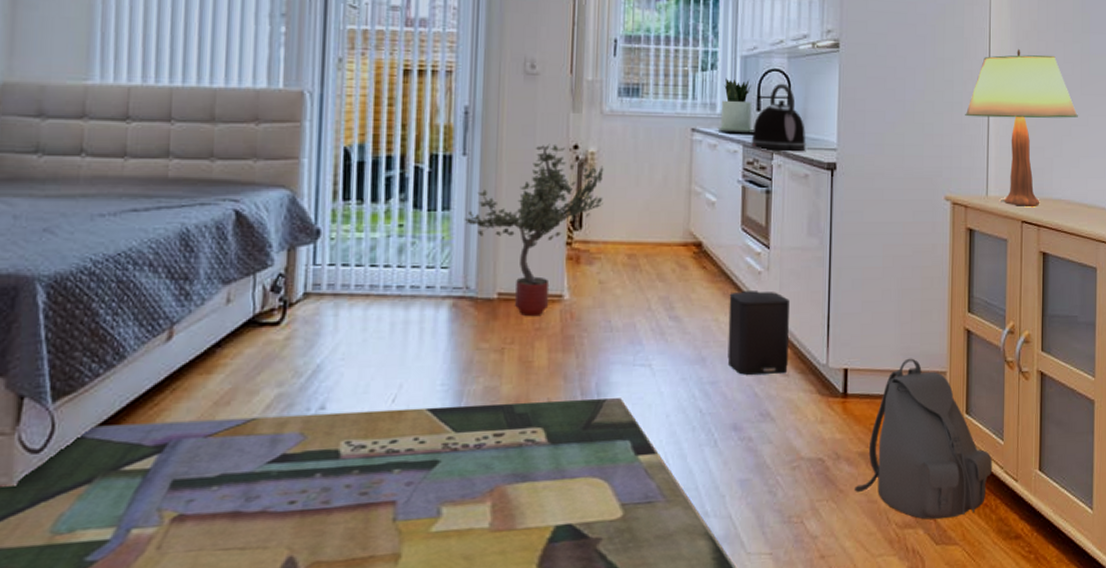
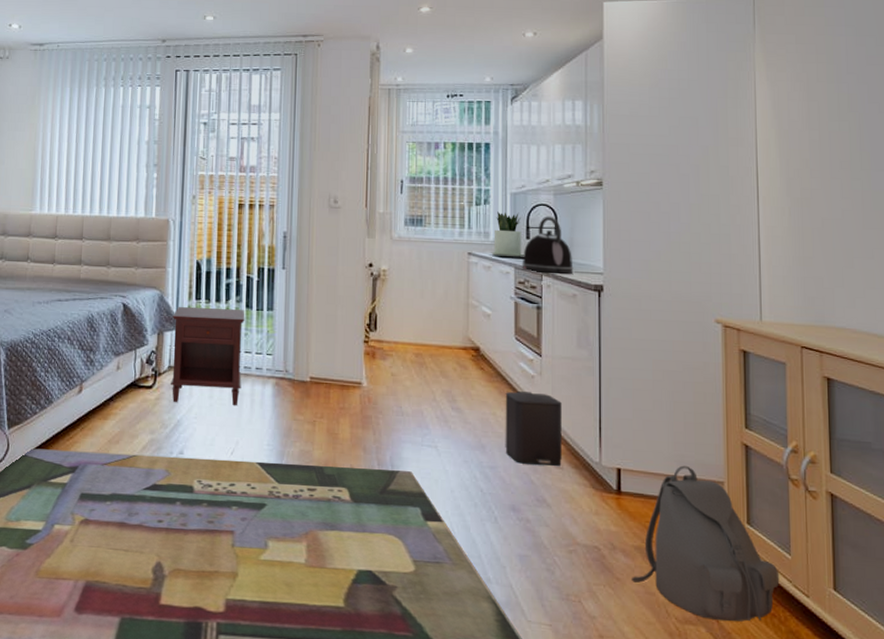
nightstand: none [305,210,412,341] -> present [170,306,245,406]
potted tree: present [464,143,604,317] -> none [283,262,394,398]
table lamp: present [965,48,1078,206] -> none [733,185,861,333]

